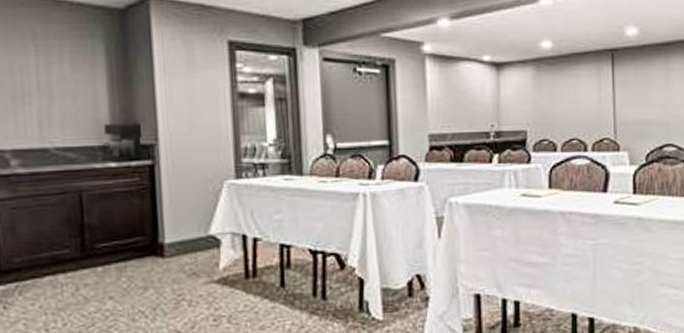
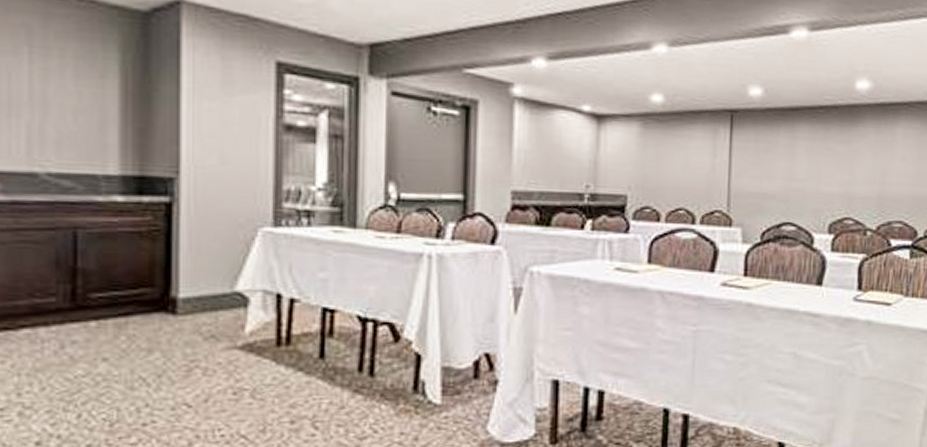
coffee maker: present [100,122,148,162] -> none [104,148,166,196]

